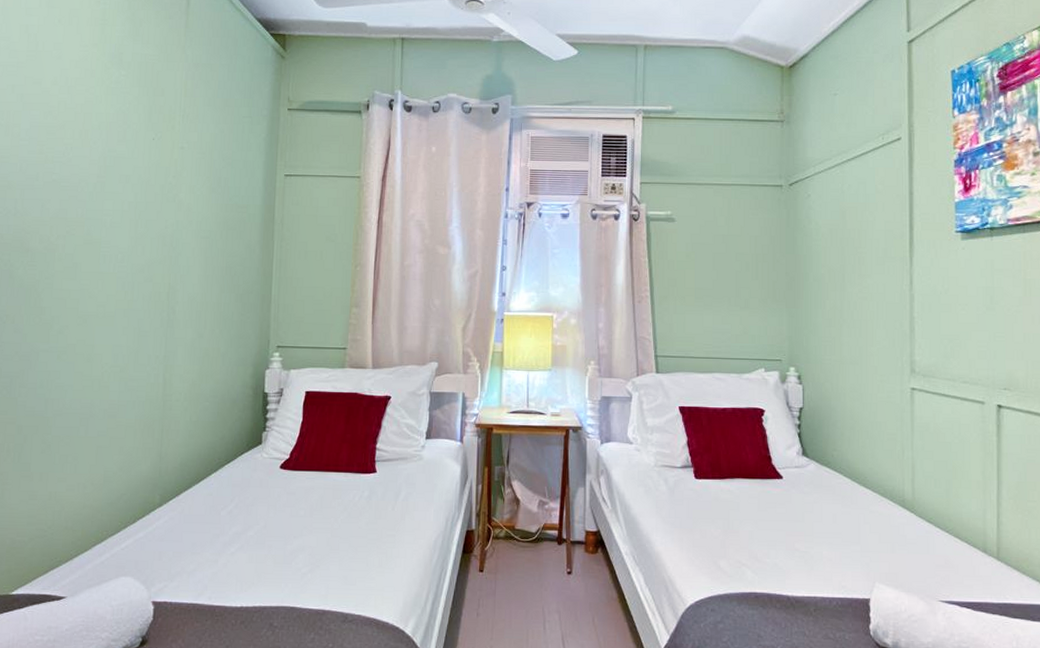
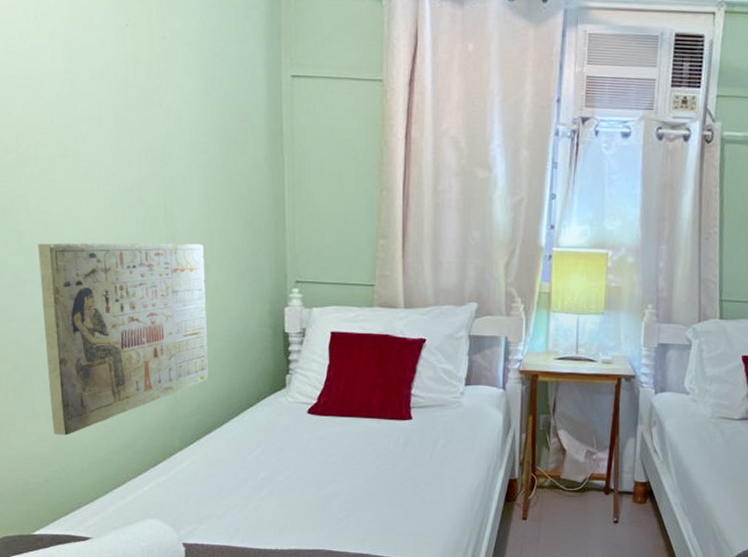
stone relief: none [44,315,199,494] -> present [38,242,209,436]

